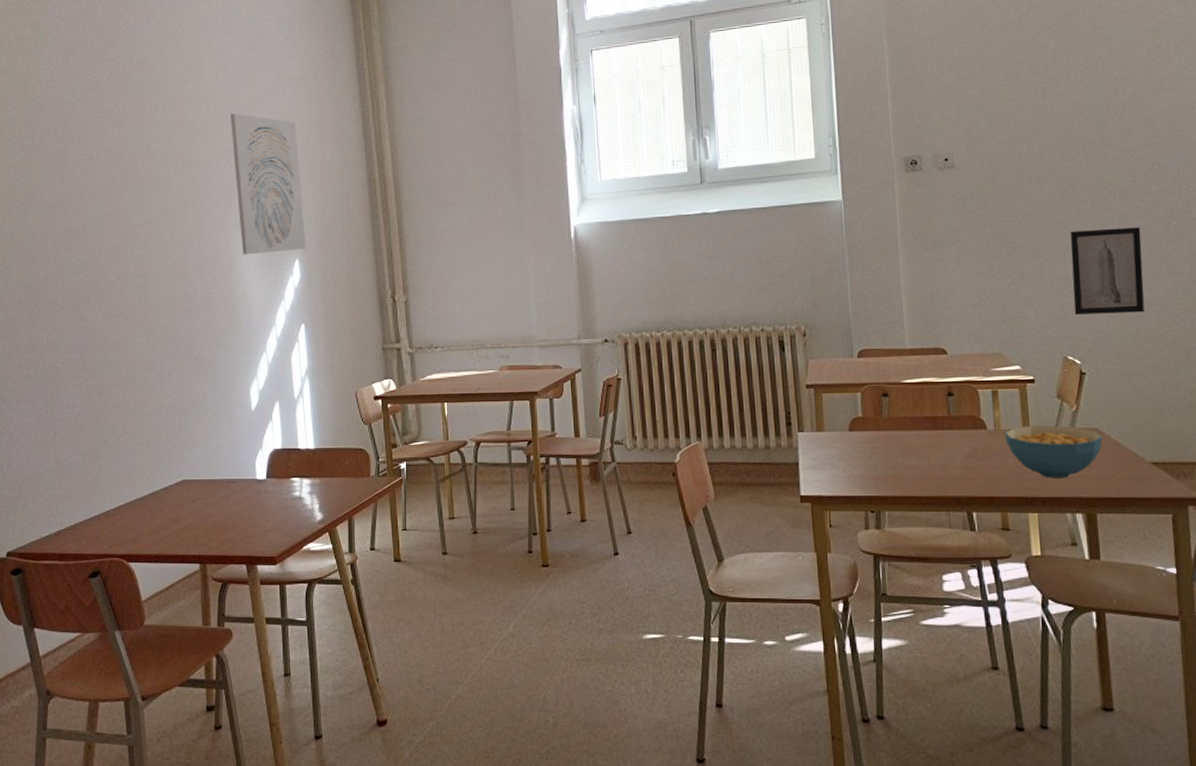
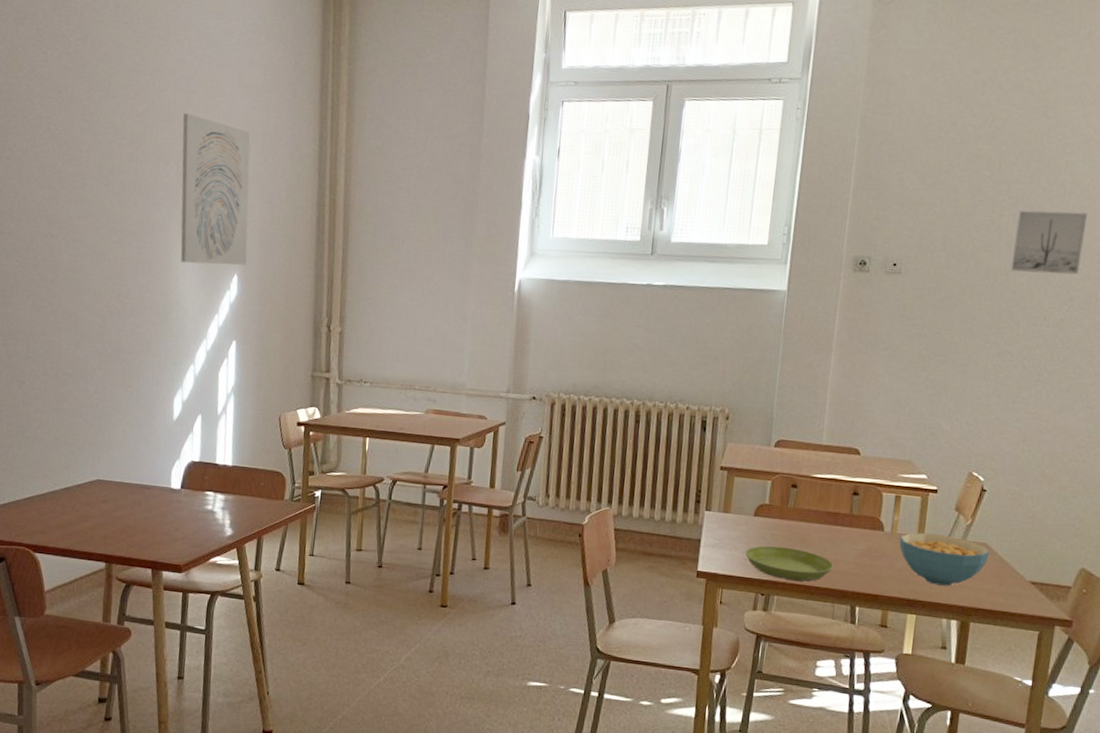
saucer: none [846,459,941,493] -> present [744,545,834,582]
wall art: none [1060,82,1135,150] -> present [1009,210,1088,275]
wall art: present [1069,227,1145,315] -> none [987,352,1066,440]

